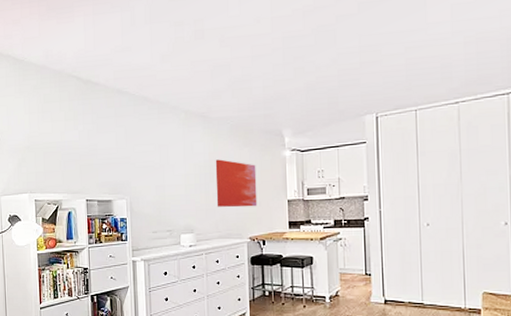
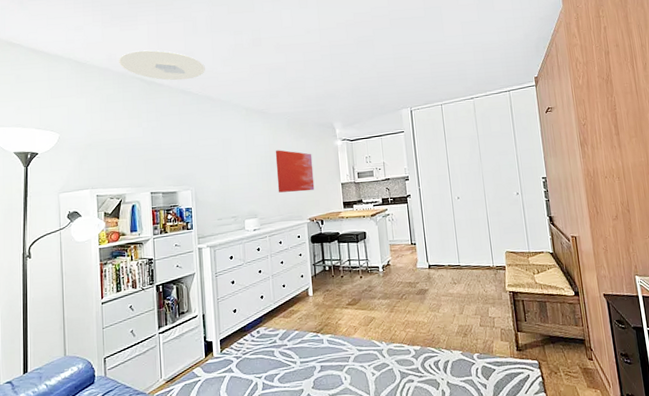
ceiling light: none [55,44,143,79] -> present [119,49,205,81]

